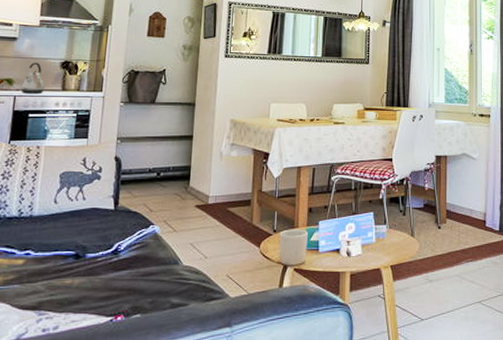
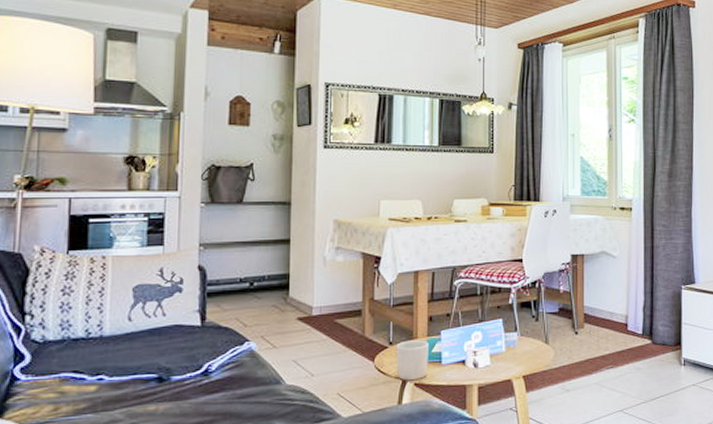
kettle: present [20,62,46,94] -> none [76,158,108,196]

